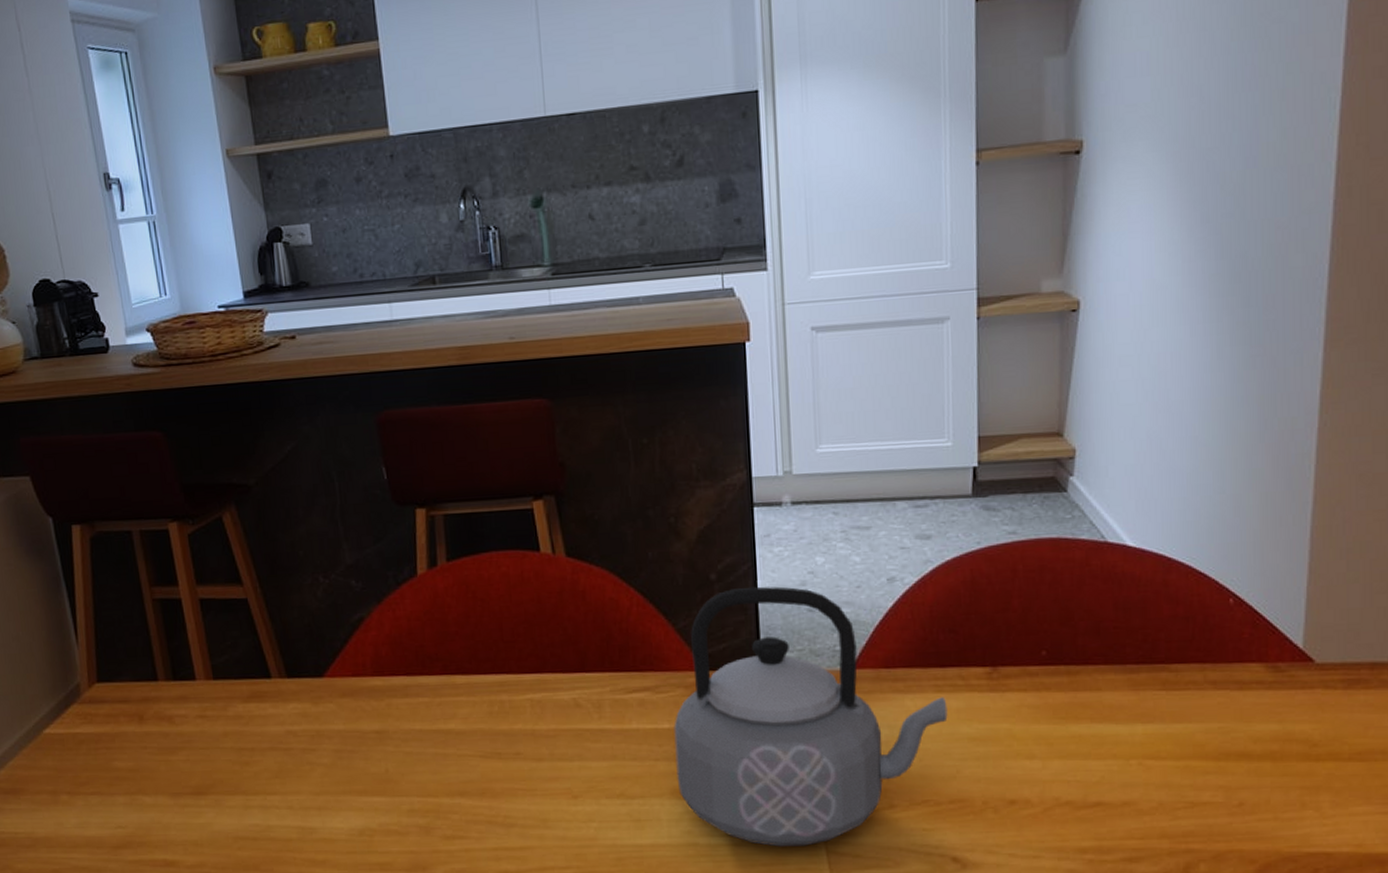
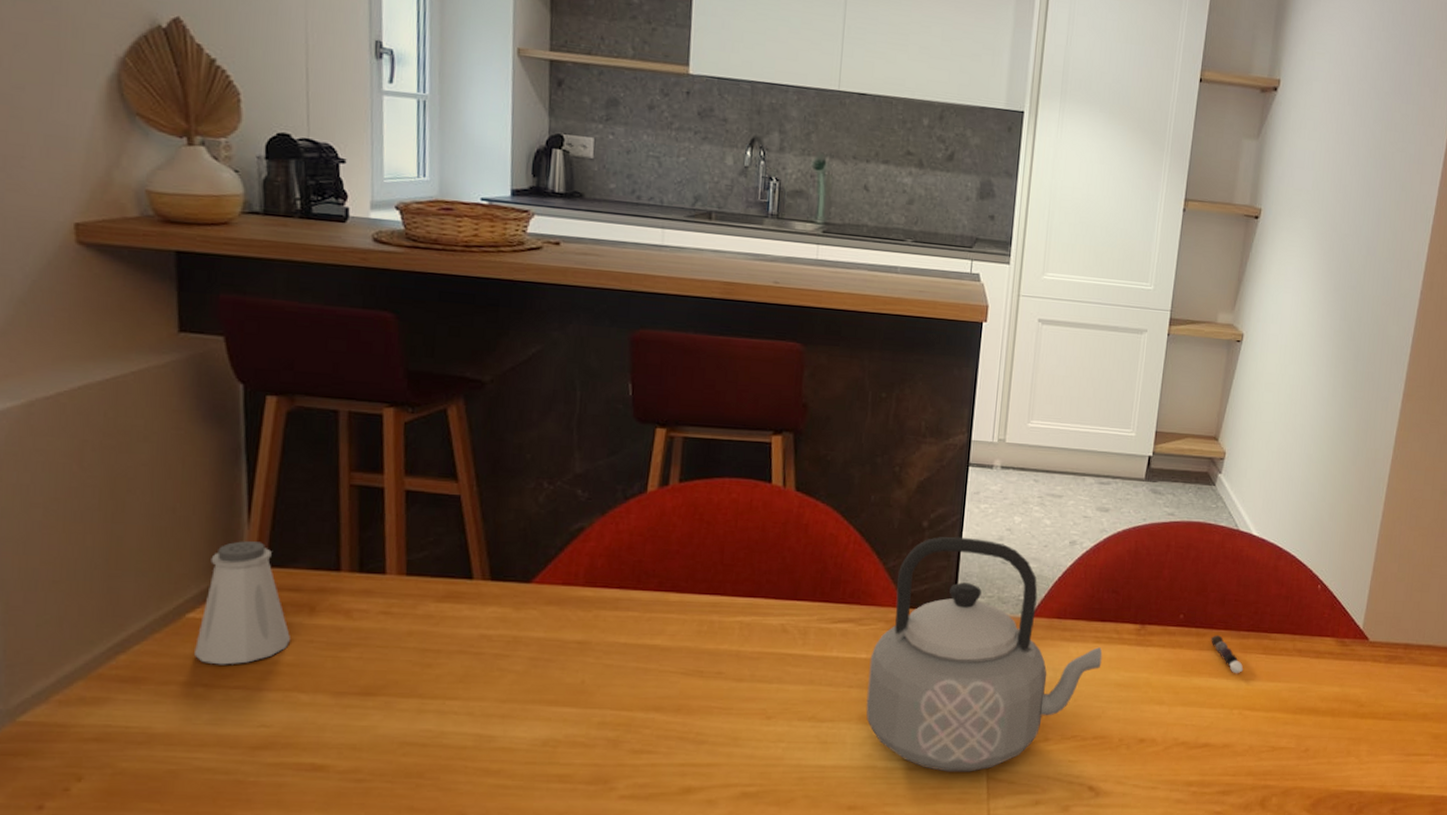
saltshaker: none [53,660,128,774] -> present [195,541,290,665]
pepper shaker: none [1087,672,1137,717] -> present [1211,635,1244,674]

